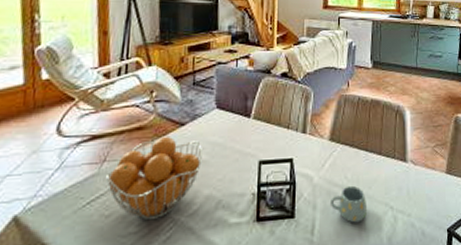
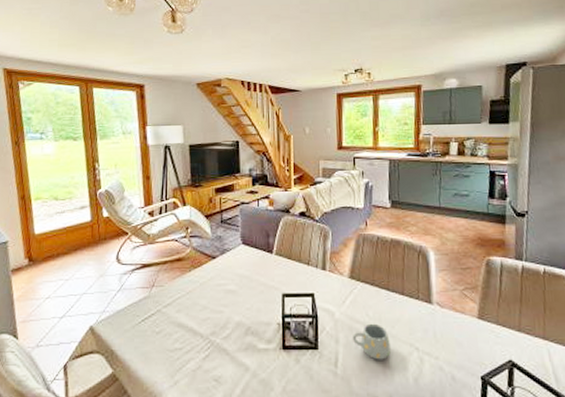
fruit basket: present [106,137,202,221] -> none [155,268,232,340]

